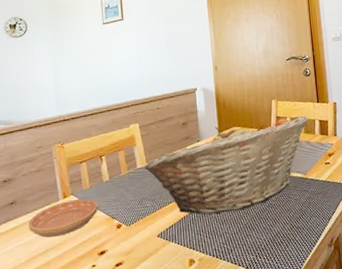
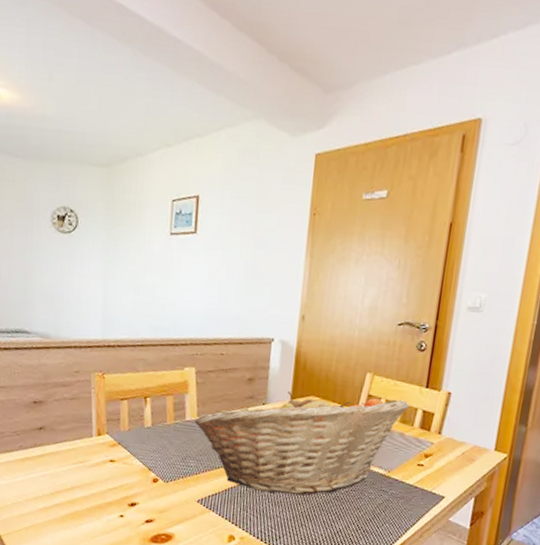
saucer: present [28,198,98,238] -> none [56,439,135,476]

